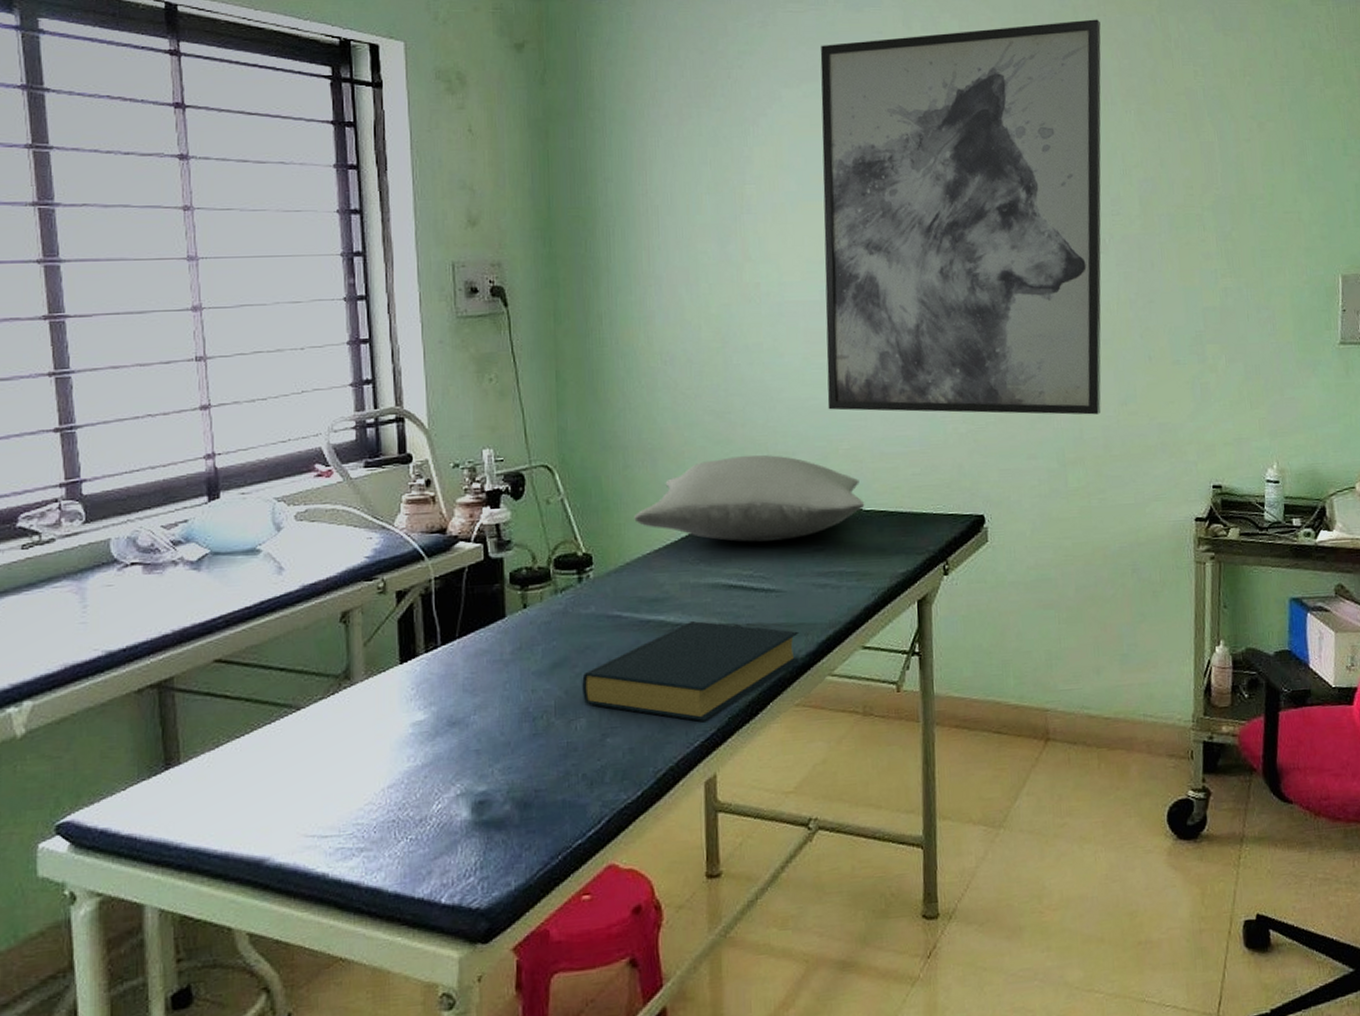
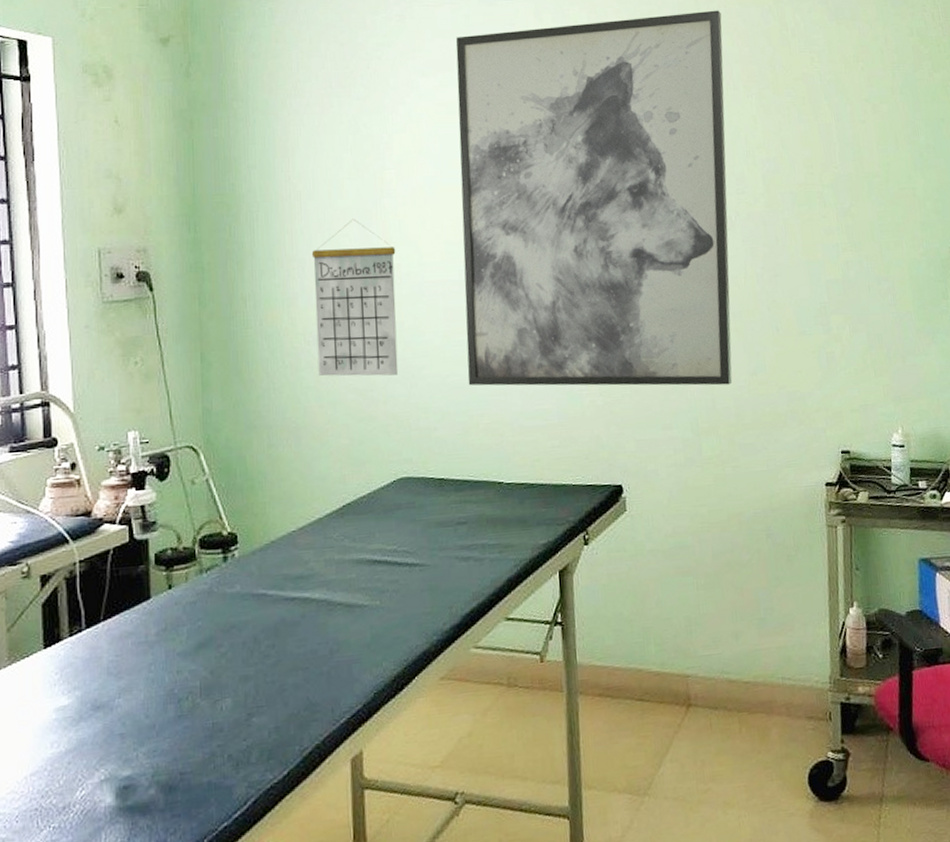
hardback book: present [582,621,800,721] -> none [227,597,444,698]
pillow: present [634,455,865,542] -> none [279,431,506,517]
calendar: none [668,235,757,398] -> present [311,218,399,377]

